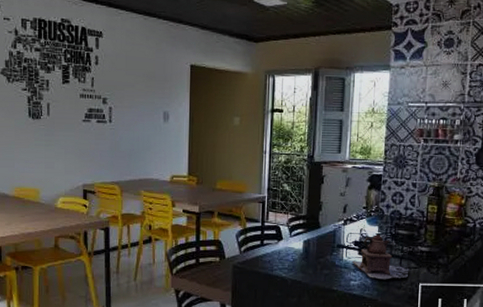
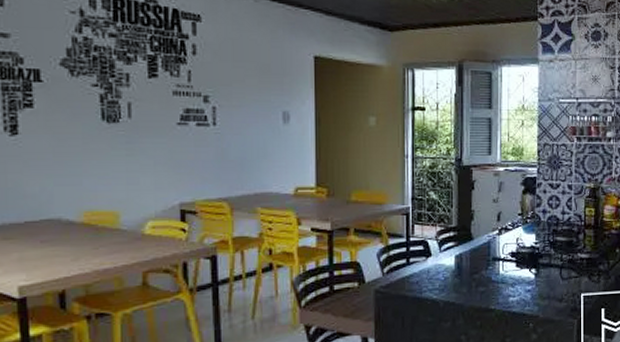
teapot: present [352,233,409,280] -> none [510,242,570,293]

